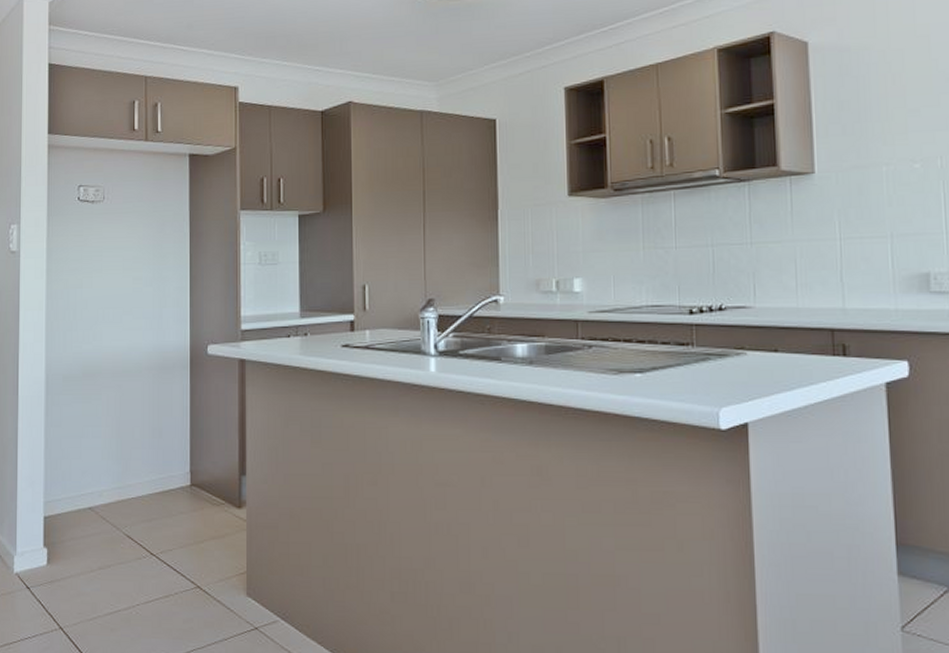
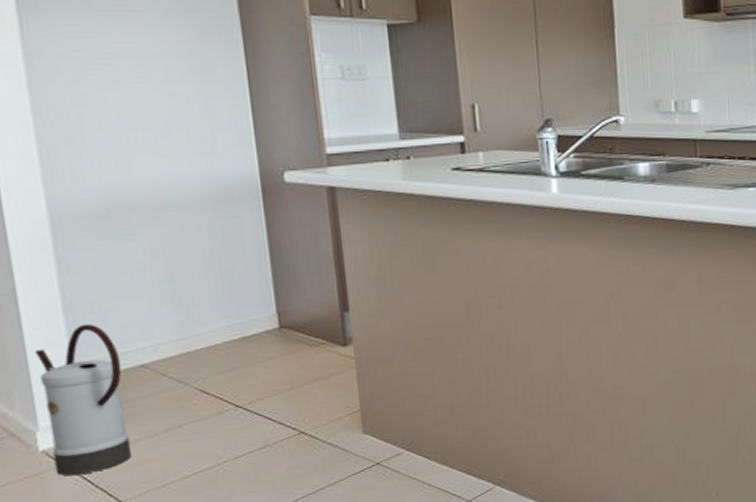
watering can: none [22,468,76,599] -> present [34,323,131,476]

